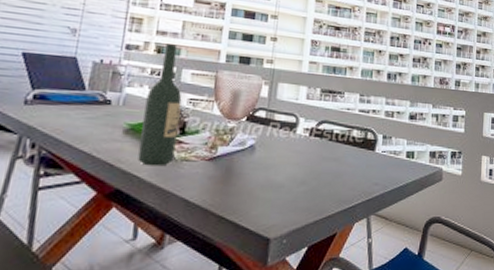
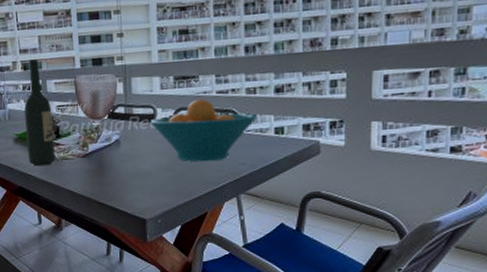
fruit bowl: none [290,115,393,179] -> present [150,99,257,162]

